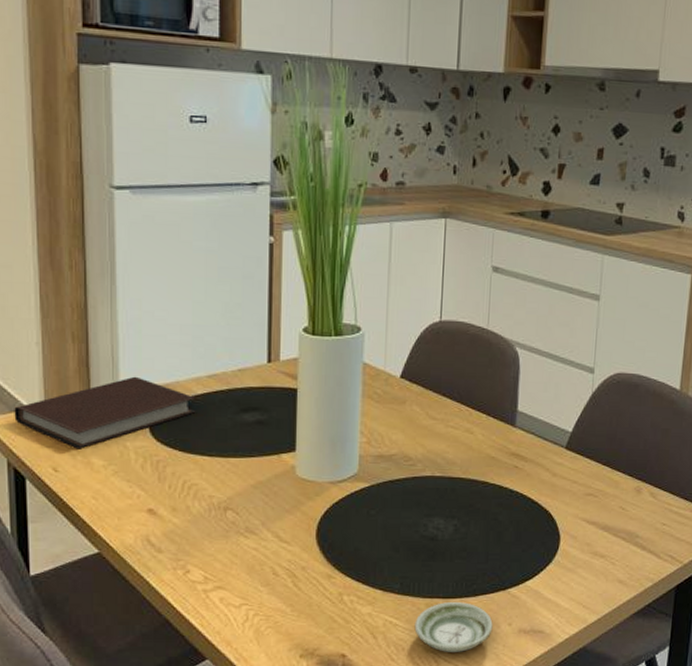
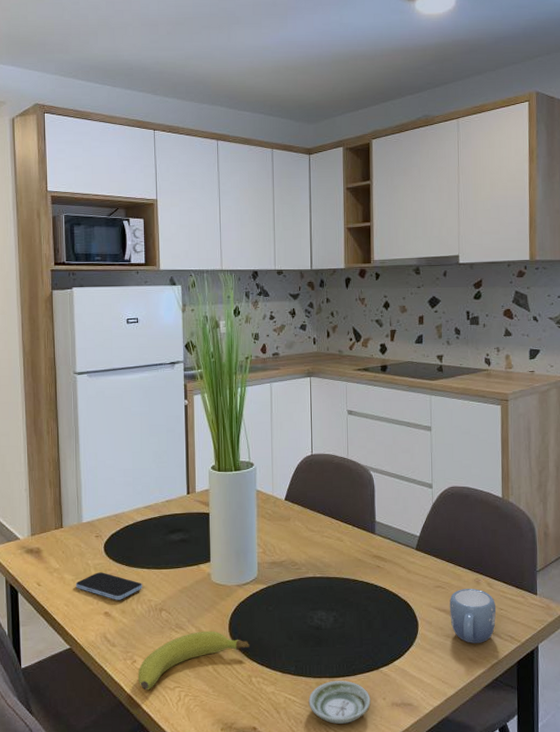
notebook: present [14,376,196,449] -> none [10,510,137,568]
smartphone: none [108,458,201,495] -> present [76,572,142,600]
fruit: none [191,537,344,608] -> present [137,631,251,691]
mug: none [600,497,658,563] -> present [450,588,497,643]

